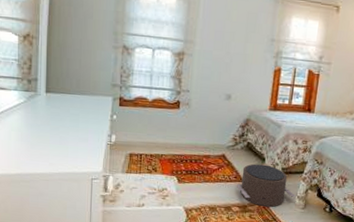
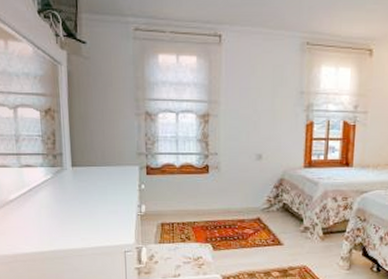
pouf: present [236,163,296,208] -> none [274,225,340,271]

